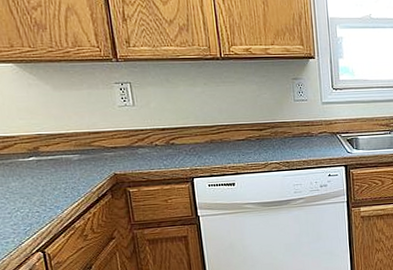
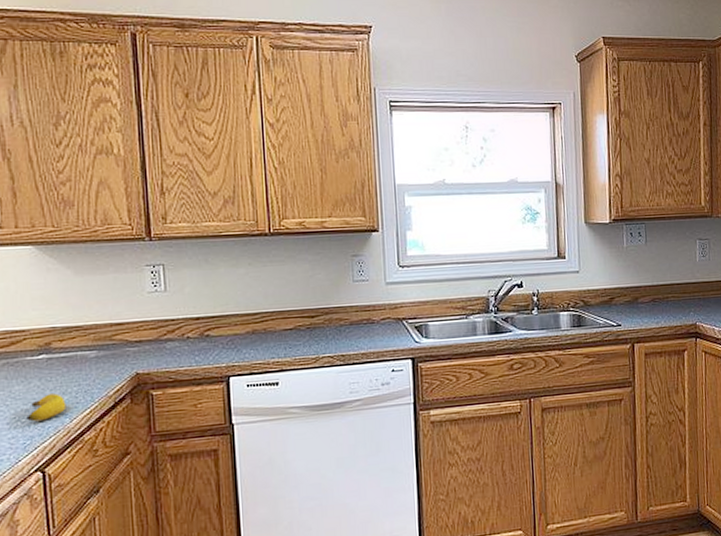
banana: none [24,189,58,212] -> present [26,393,67,422]

